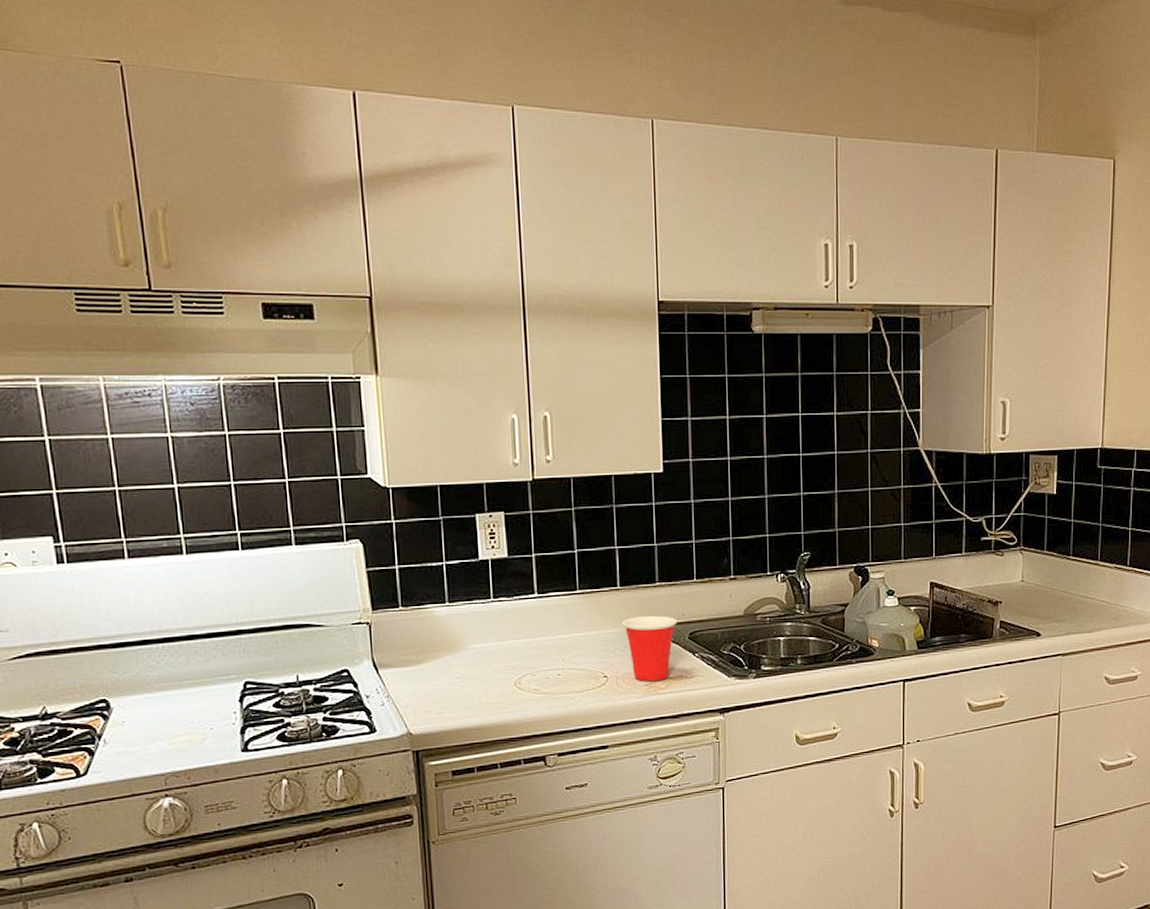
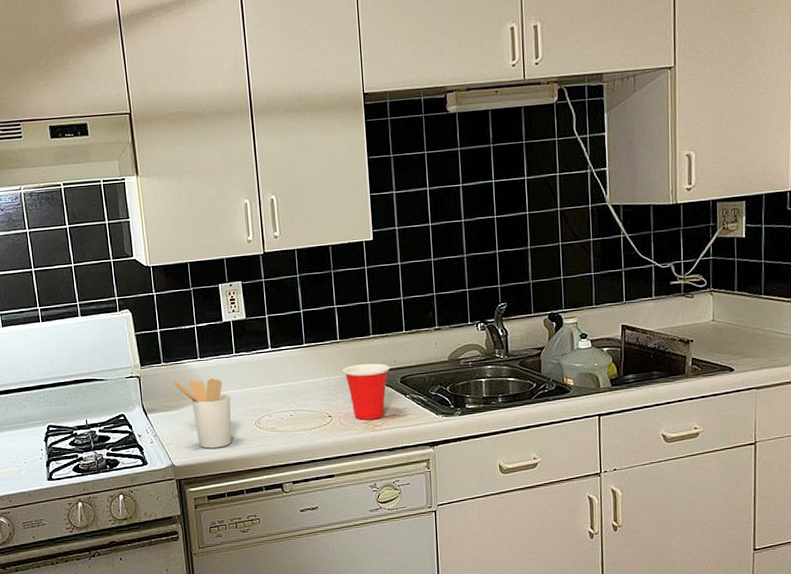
utensil holder: none [413,627,486,713] -> present [173,378,232,449]

